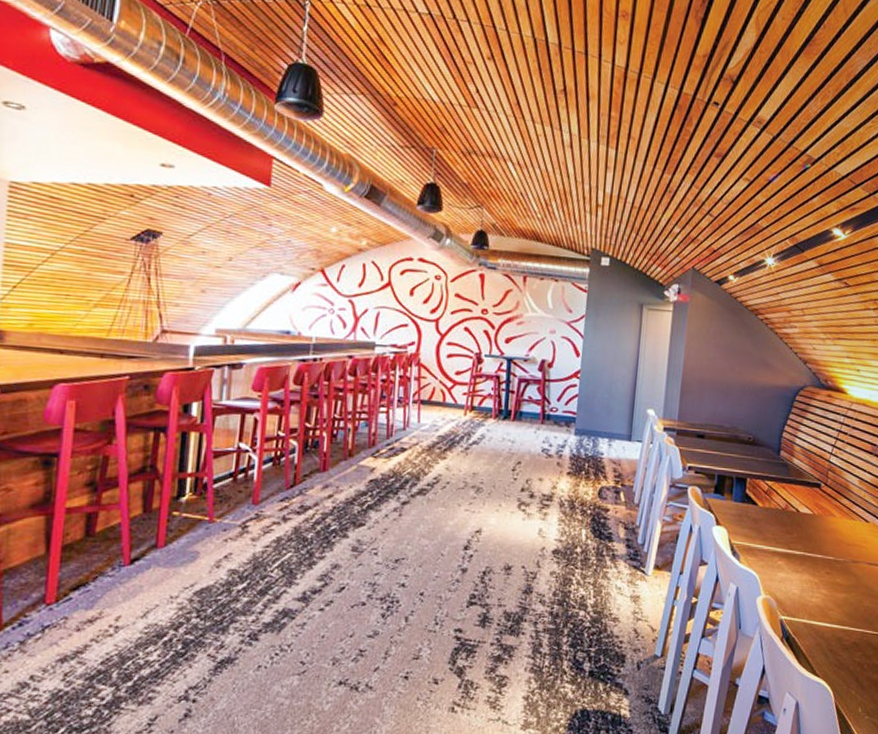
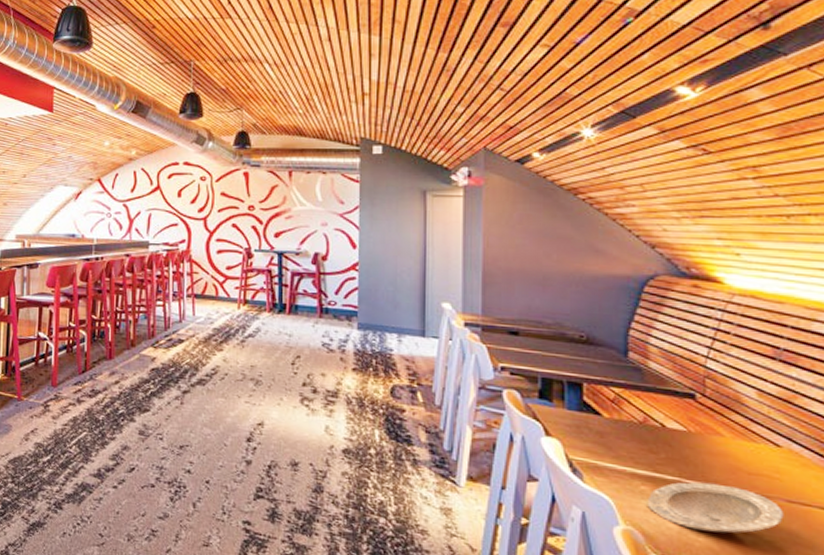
plate: none [781,554,865,593] -> present [647,481,784,534]

